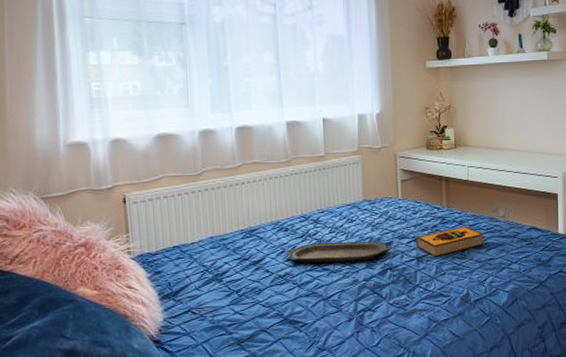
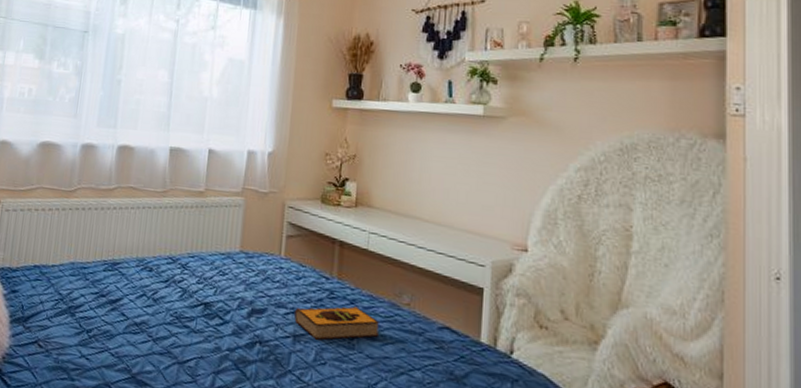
serving tray: present [284,241,393,264] -> none [144,291,267,326]

